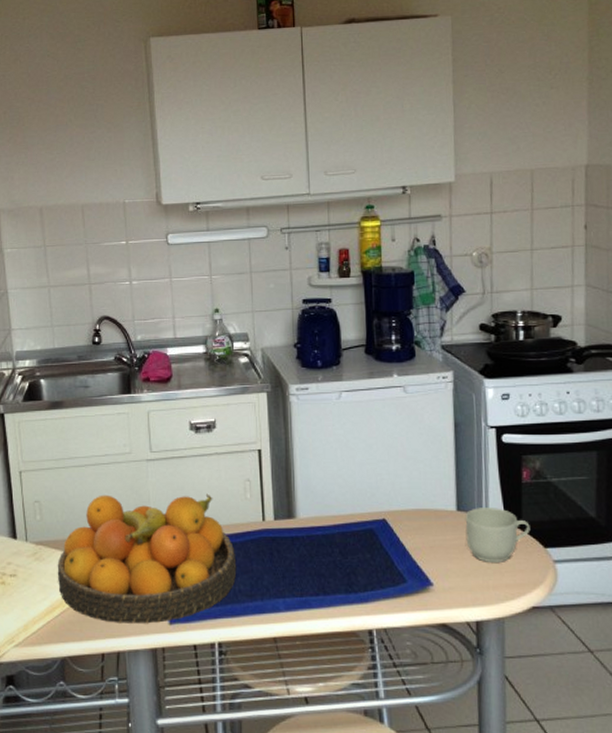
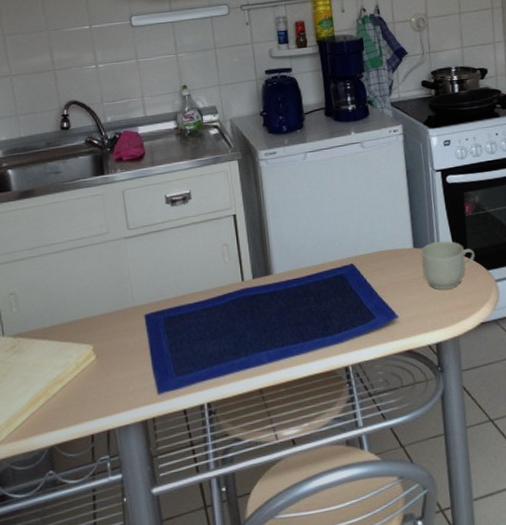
fruit bowl: present [57,493,237,624] -> none [38,262,221,403]

